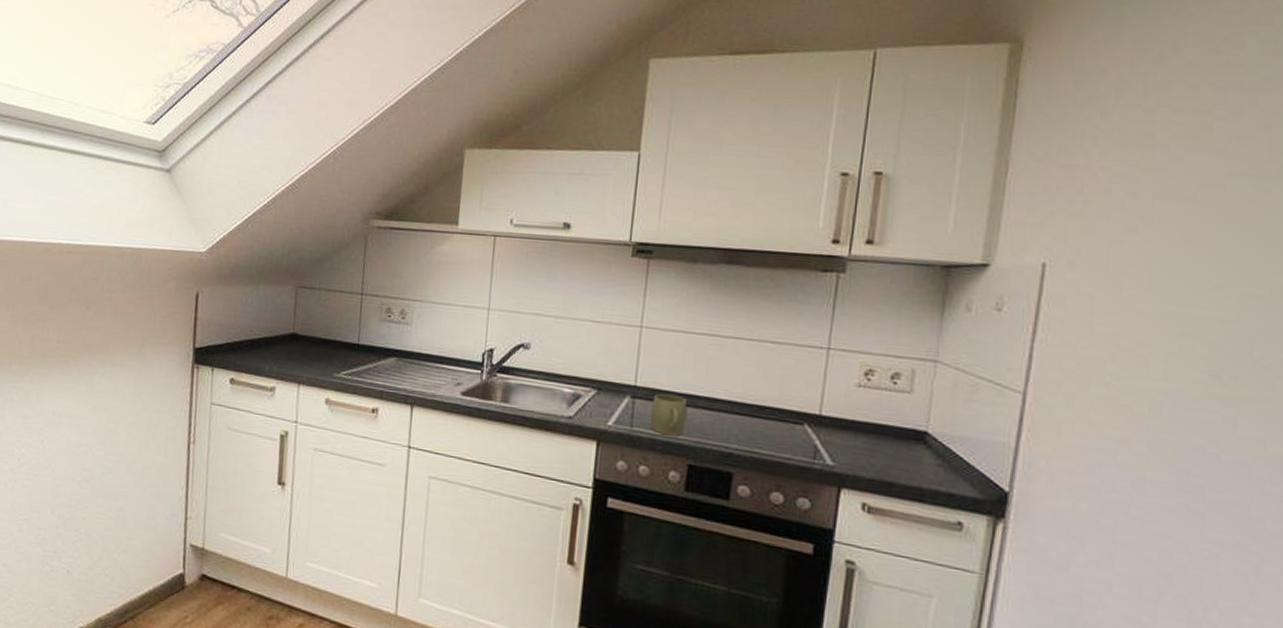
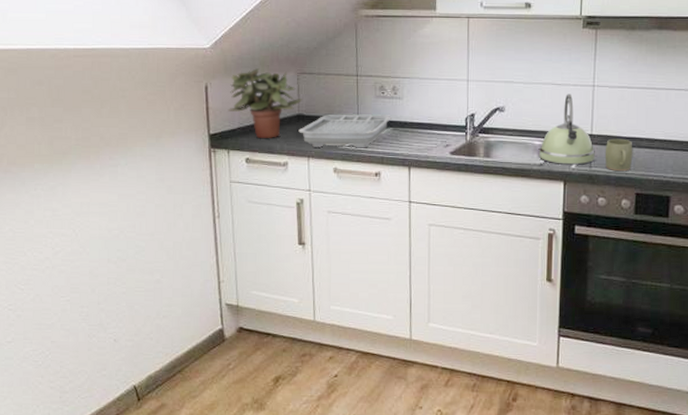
potted plant: none [216,278,299,358] -> present [227,68,303,138]
dish rack: none [291,336,397,379] -> present [298,114,391,148]
kettle: none [567,334,640,423] -> present [538,94,596,165]

